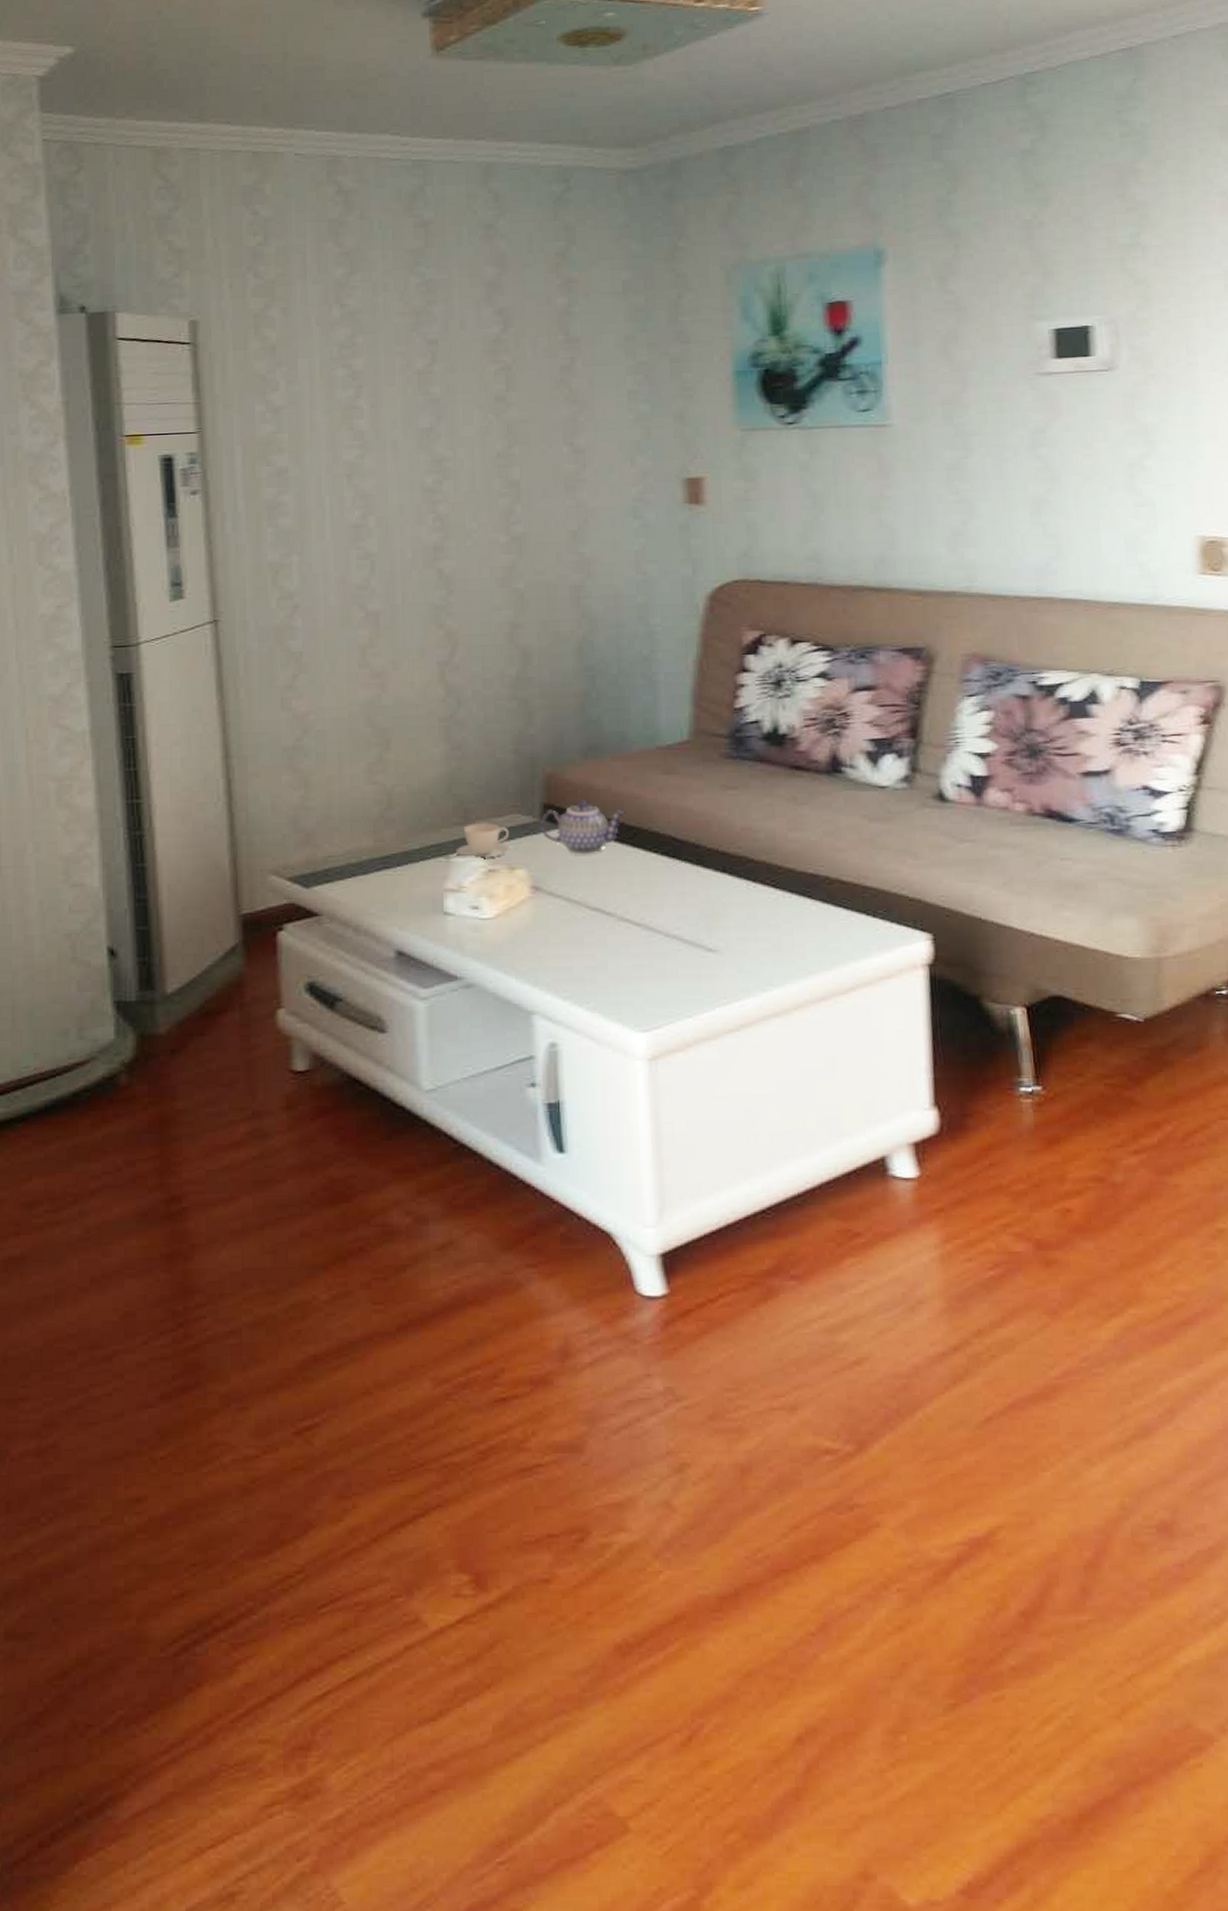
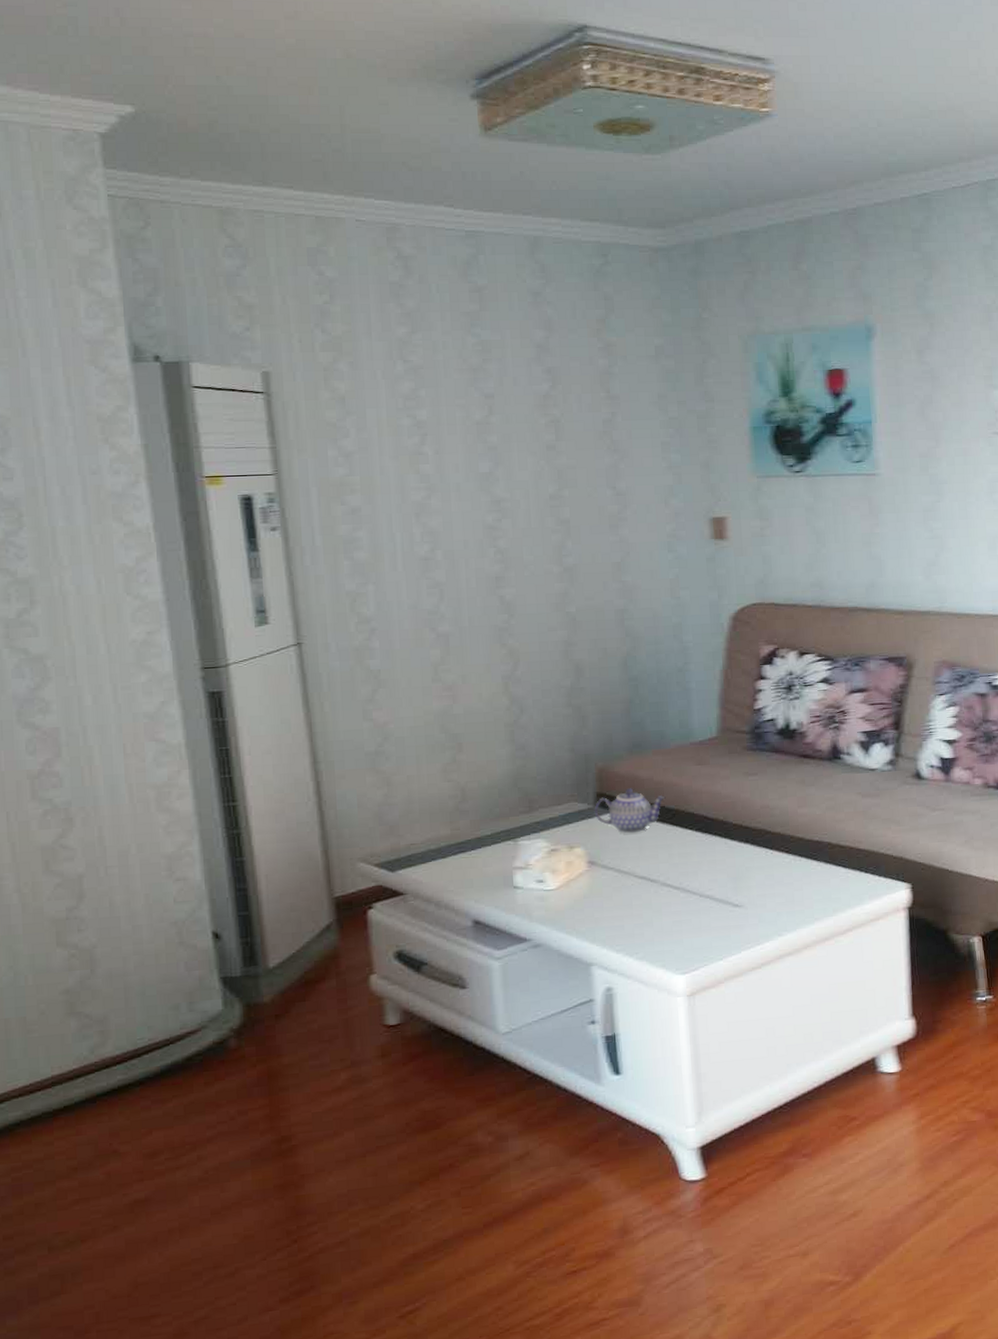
teacup: present [455,823,509,858] -> none [522,810,568,841]

